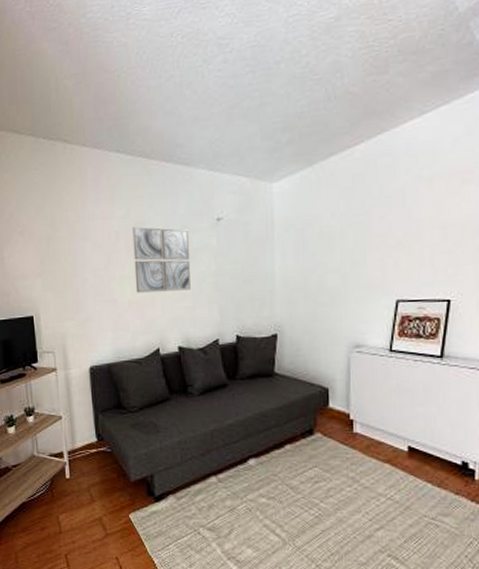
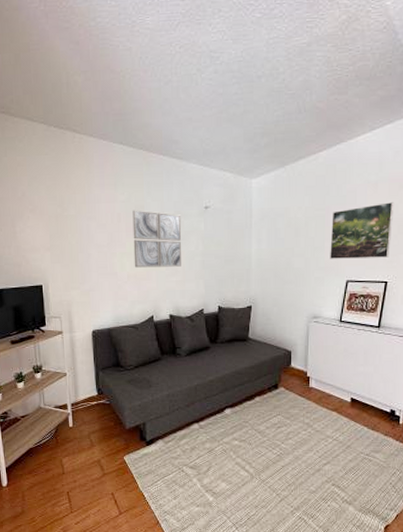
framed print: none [373,201,456,274] -> present [330,202,395,259]

